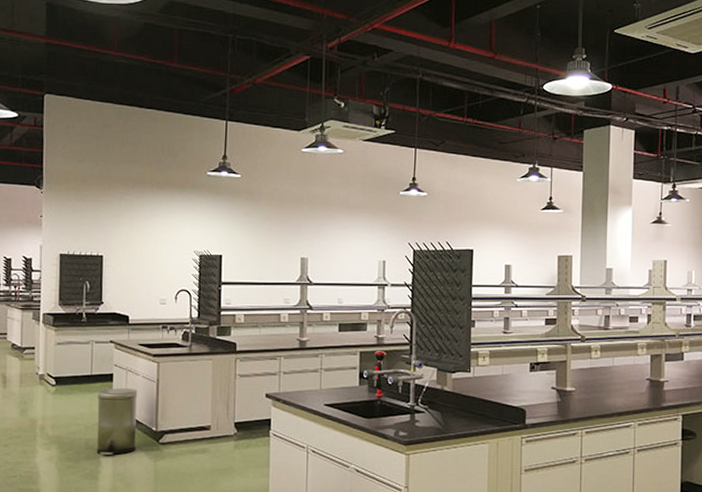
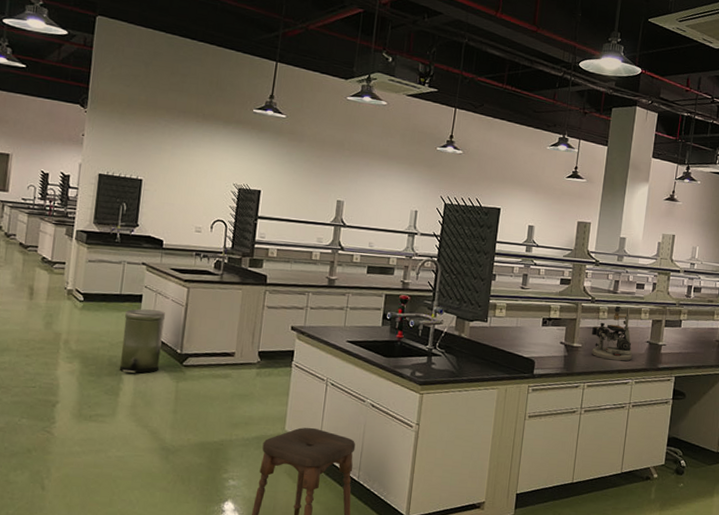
microscope: none [585,342,633,403] -> present [592,305,633,362]

